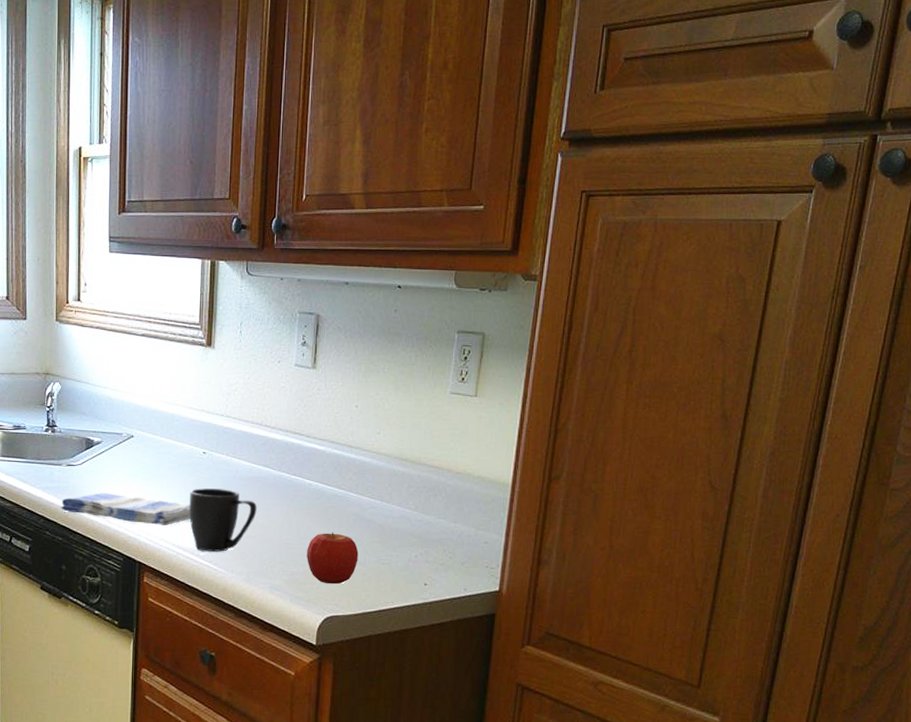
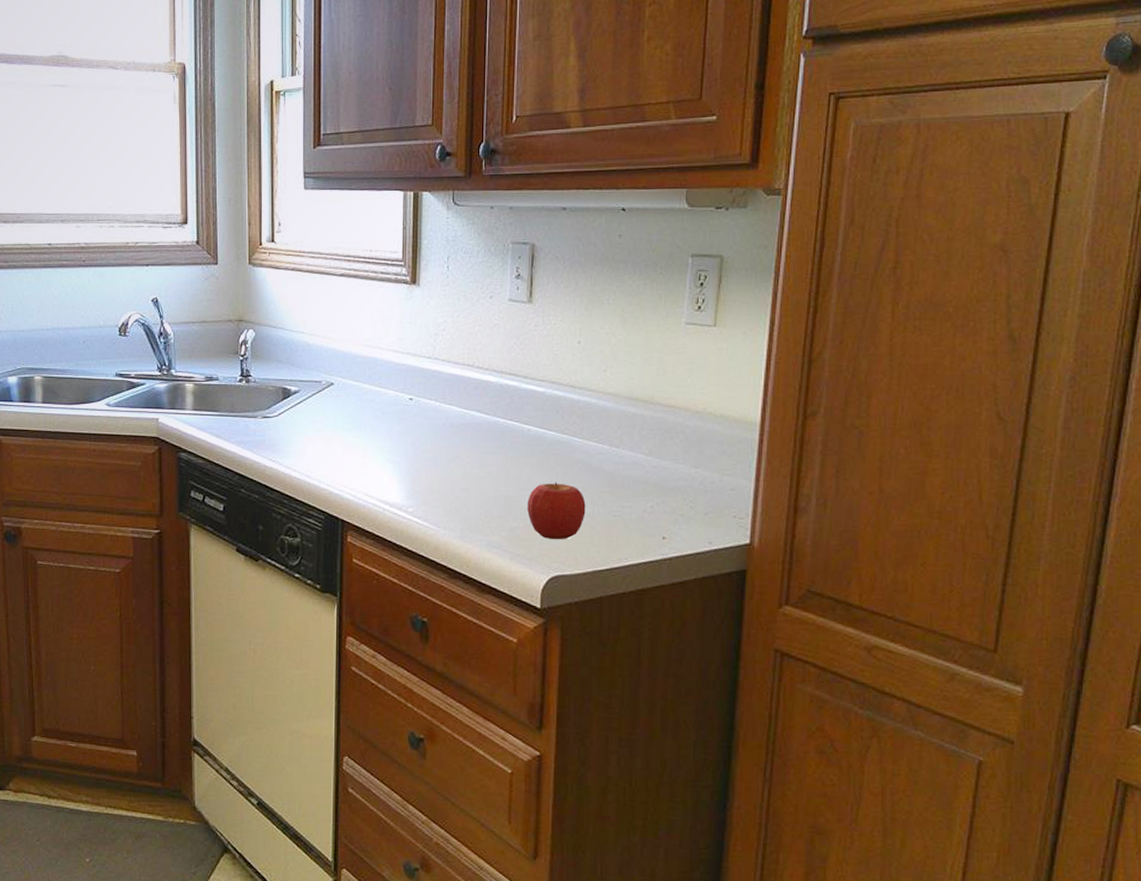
dish towel: present [61,493,191,526] -> none [257,446,397,480]
mug: present [189,488,257,552] -> none [396,438,470,507]

